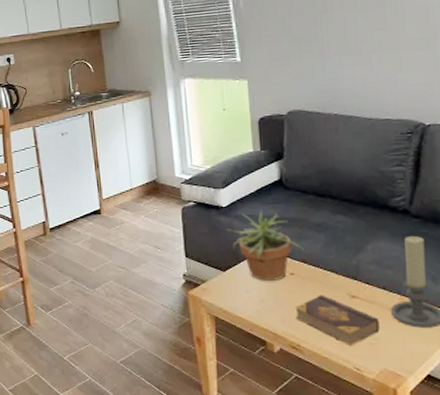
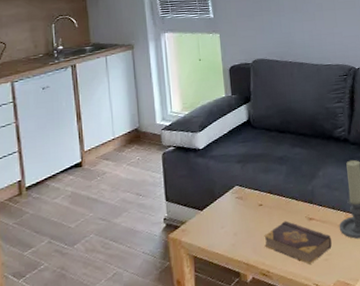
potted plant: present [226,209,305,281] -> none [203,148,271,215]

